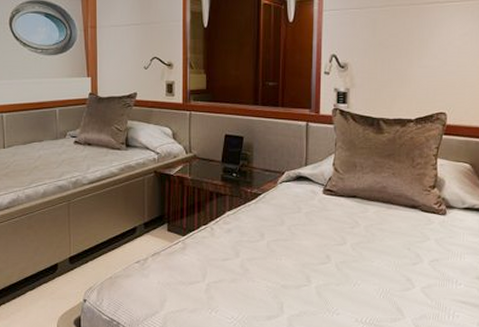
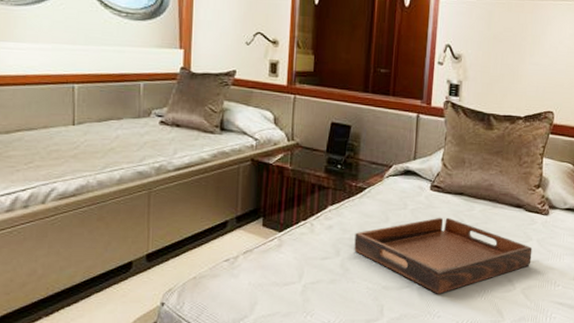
serving tray: none [252,219,431,293] -> present [354,217,533,294]

